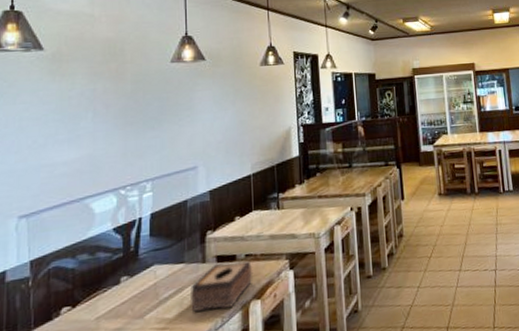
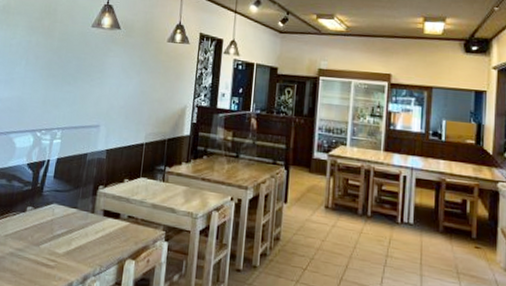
tissue box: present [191,260,253,312] -> none [76,217,133,260]

